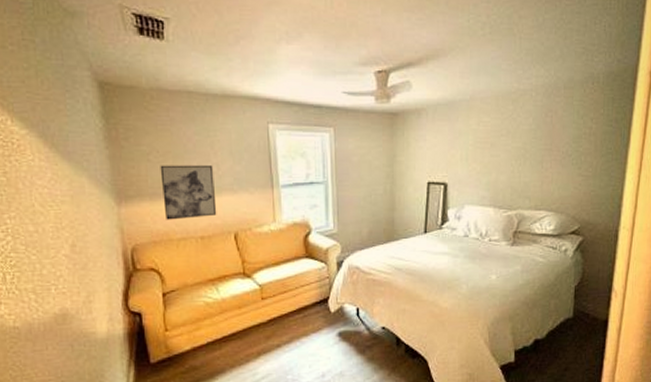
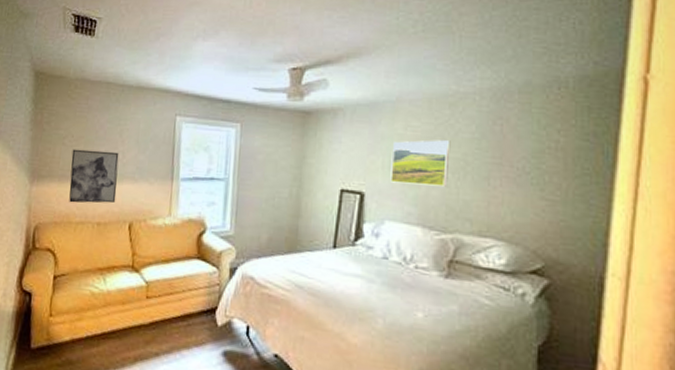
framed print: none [468,133,514,172] -> present [390,140,451,187]

